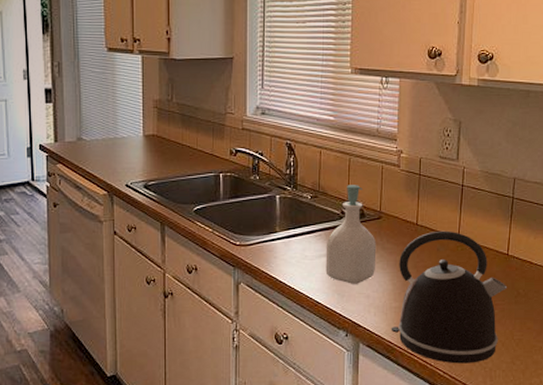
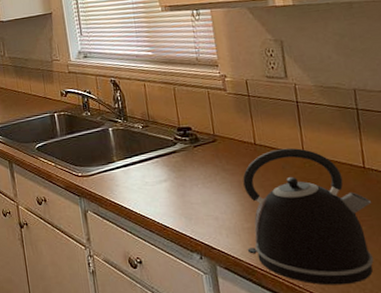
soap bottle: present [325,185,377,284] -> none [164,111,220,207]

